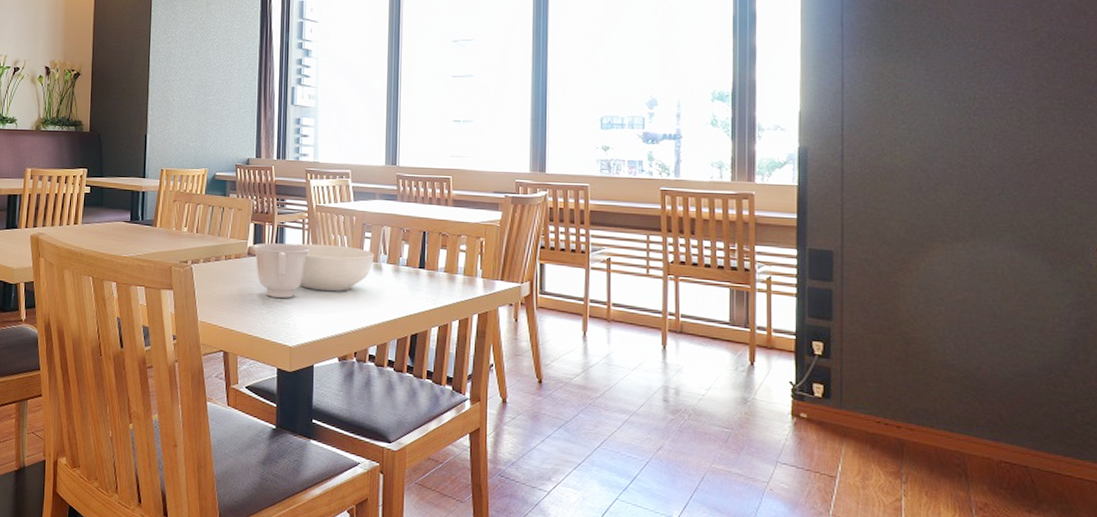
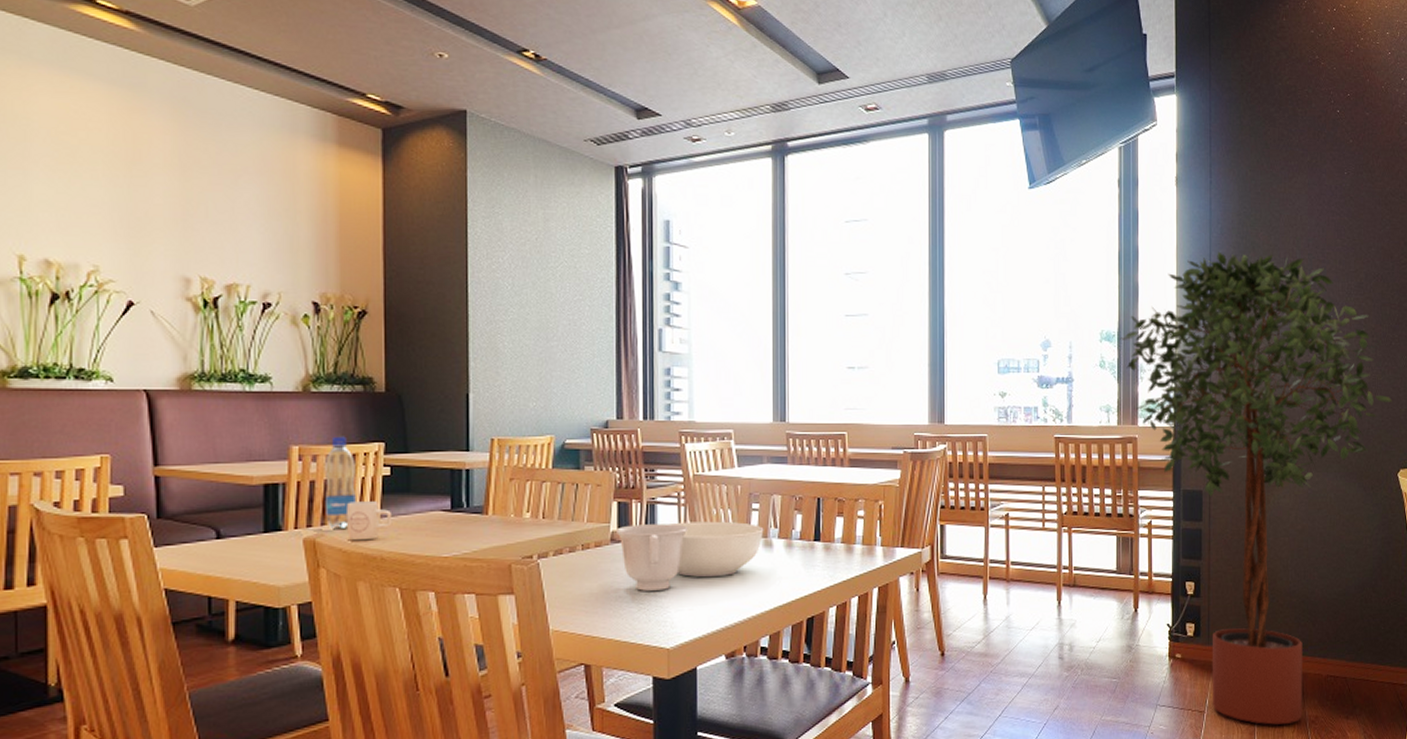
bottle: none [46,163,67,230] -> present [324,436,356,528]
mug: none [58,211,90,240] -> present [345,501,393,541]
potted tree: none [733,13,1090,506] -> present [1118,251,1393,725]

